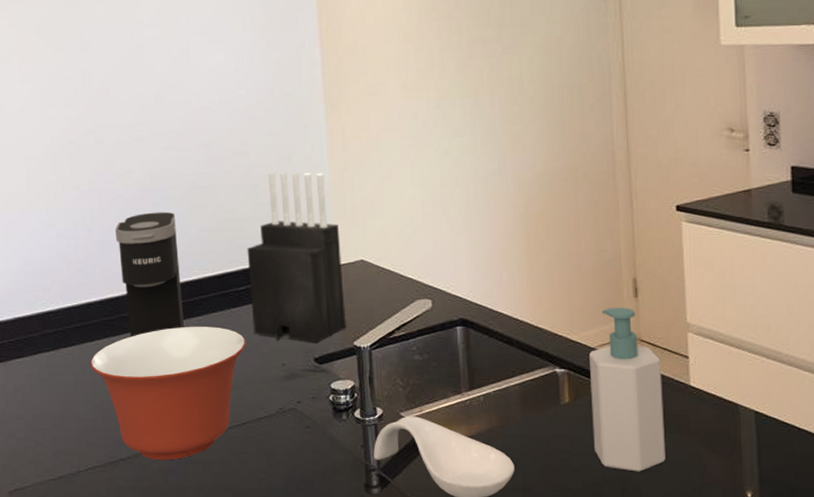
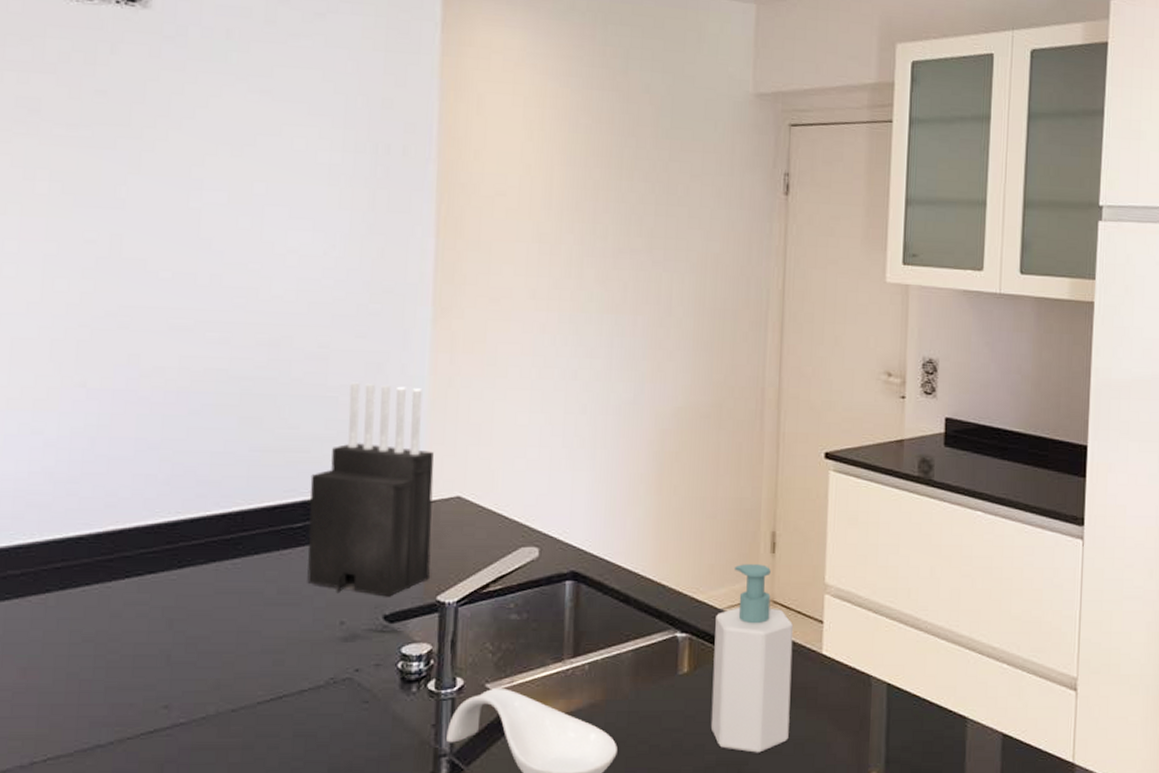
mixing bowl: present [90,327,246,461] -> none [70,572,296,747]
coffee maker: present [115,212,185,337] -> none [130,422,219,583]

